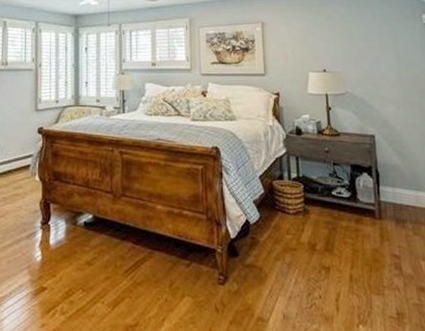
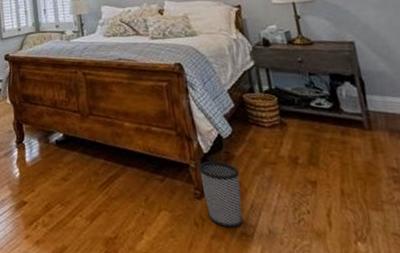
wastebasket: none [224,246,262,313] -> present [198,161,243,228]

